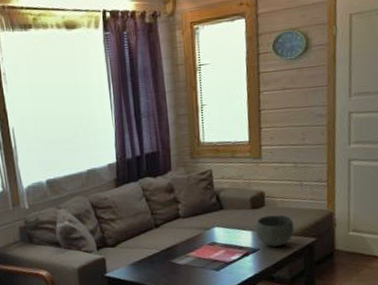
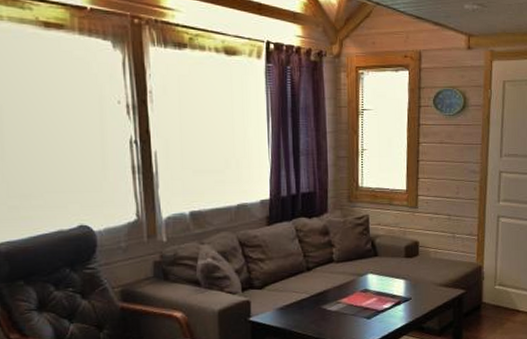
bowl: present [255,214,294,247] -> none [409,265,445,297]

